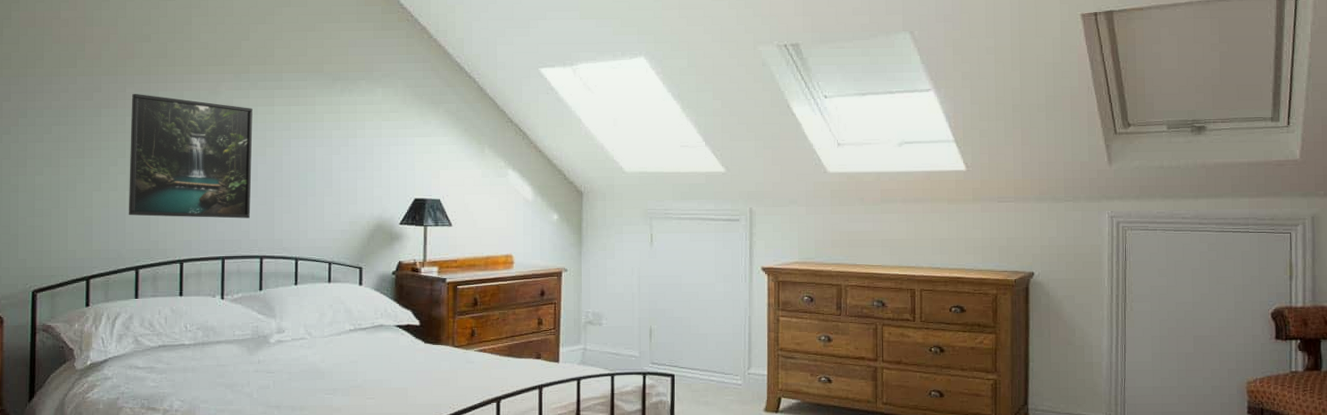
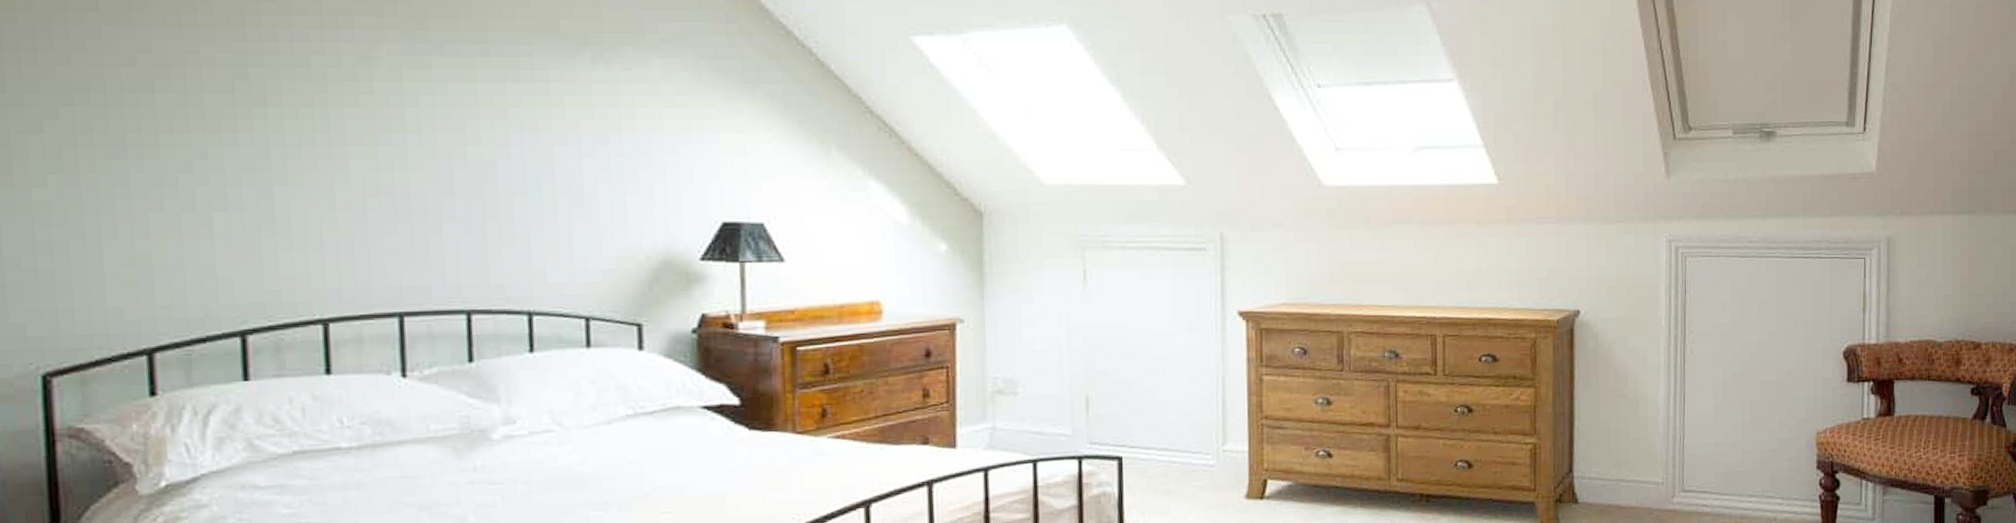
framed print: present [129,94,253,219] -> none [211,57,446,254]

